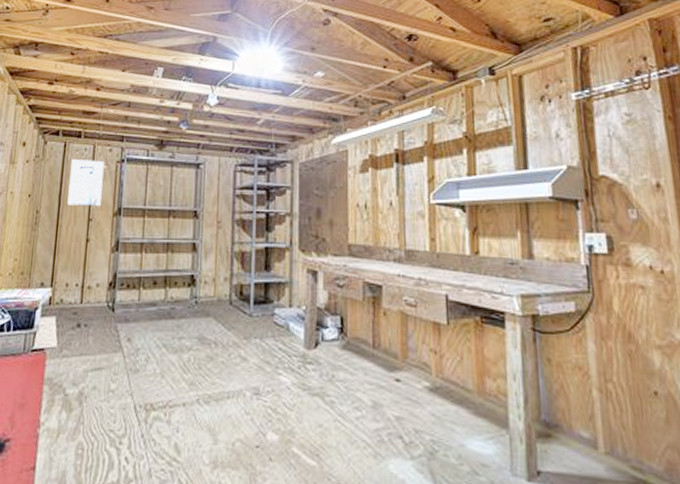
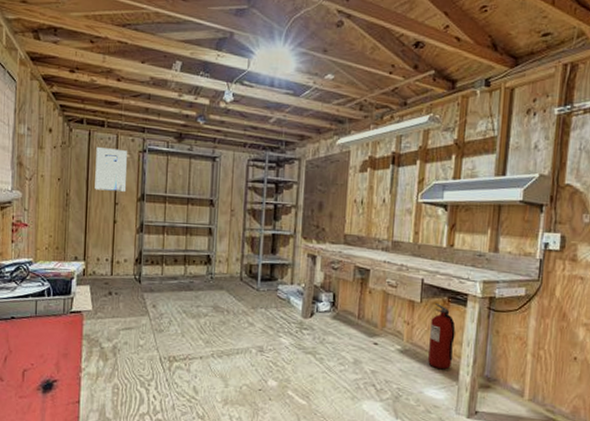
fire extinguisher: none [463,325,497,412] -> present [428,304,456,369]

